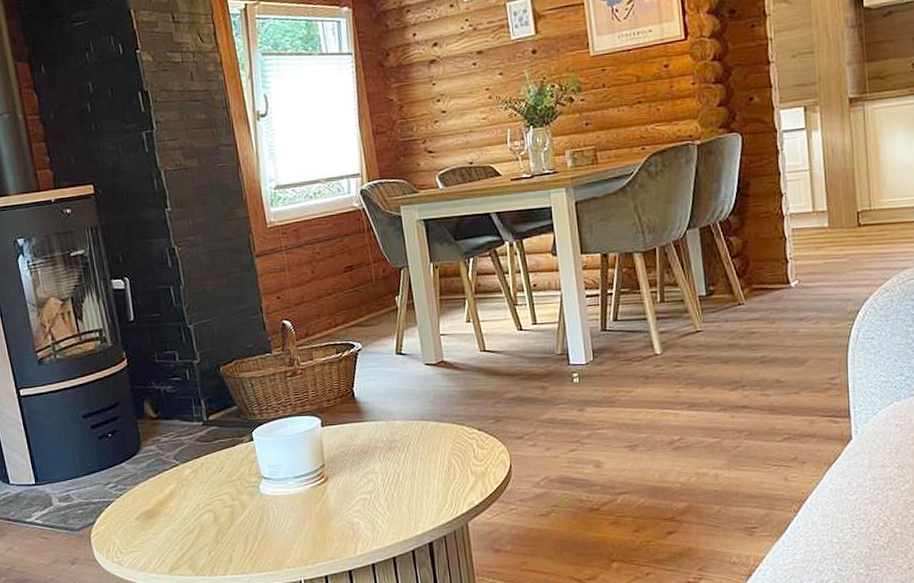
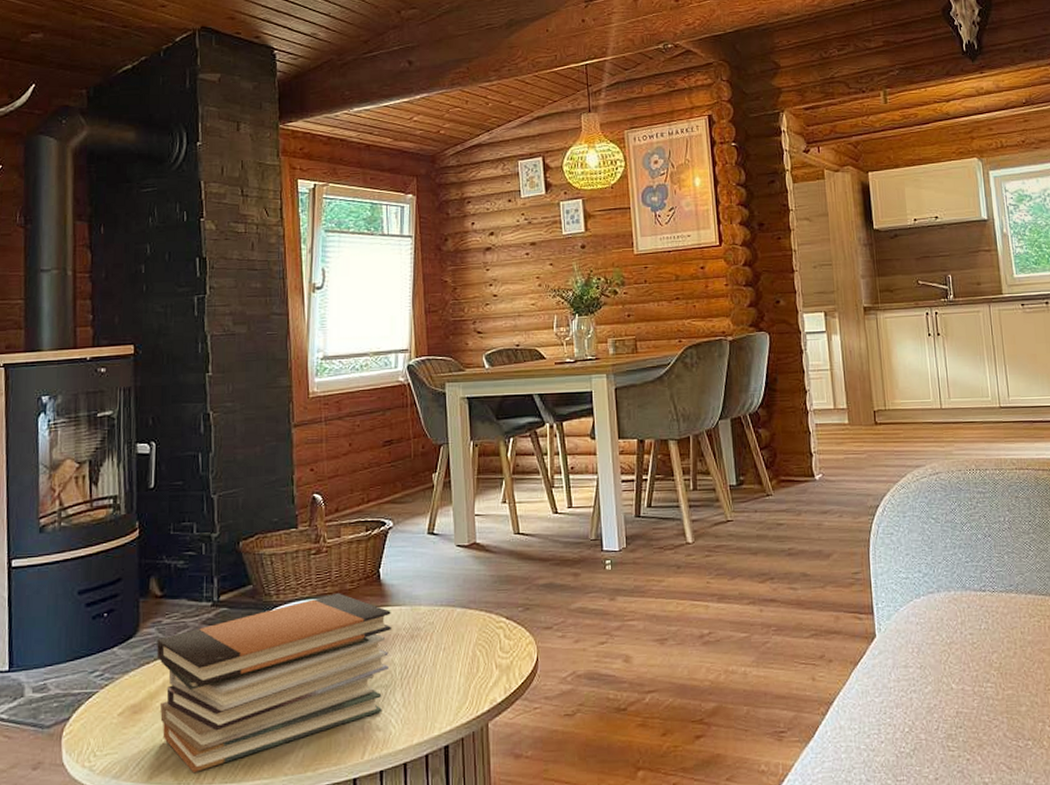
book stack: none [158,410,371,567] -> present [156,592,391,774]

